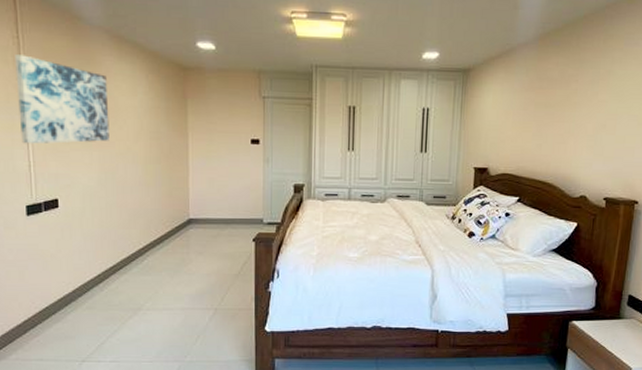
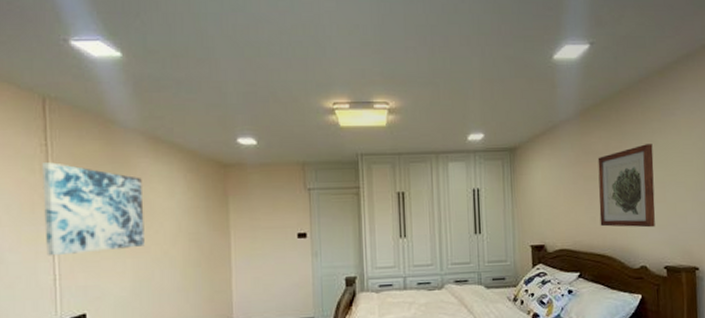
wall art: none [545,74,611,159] -> present [598,144,656,228]

